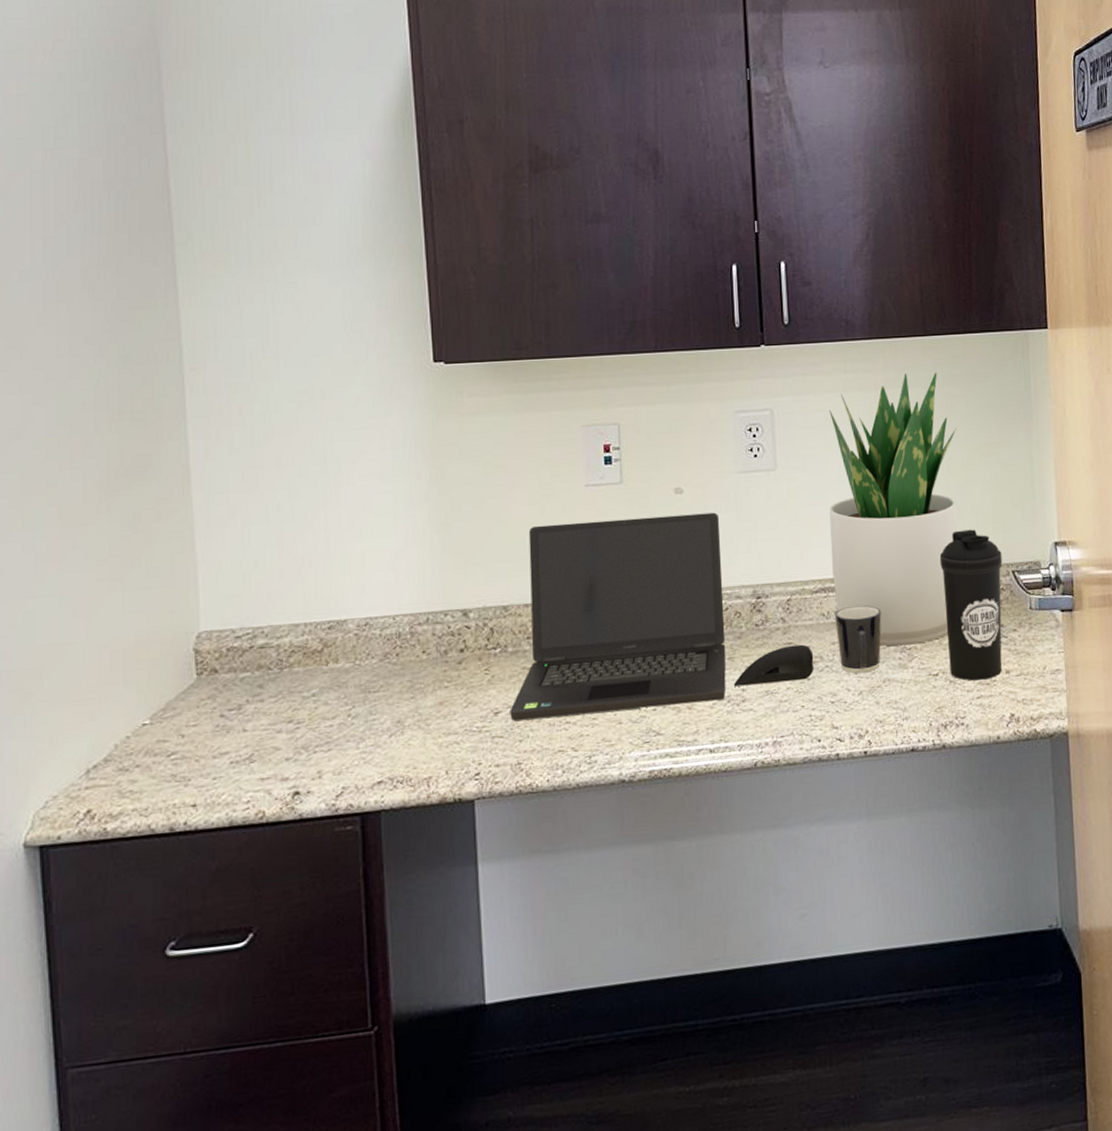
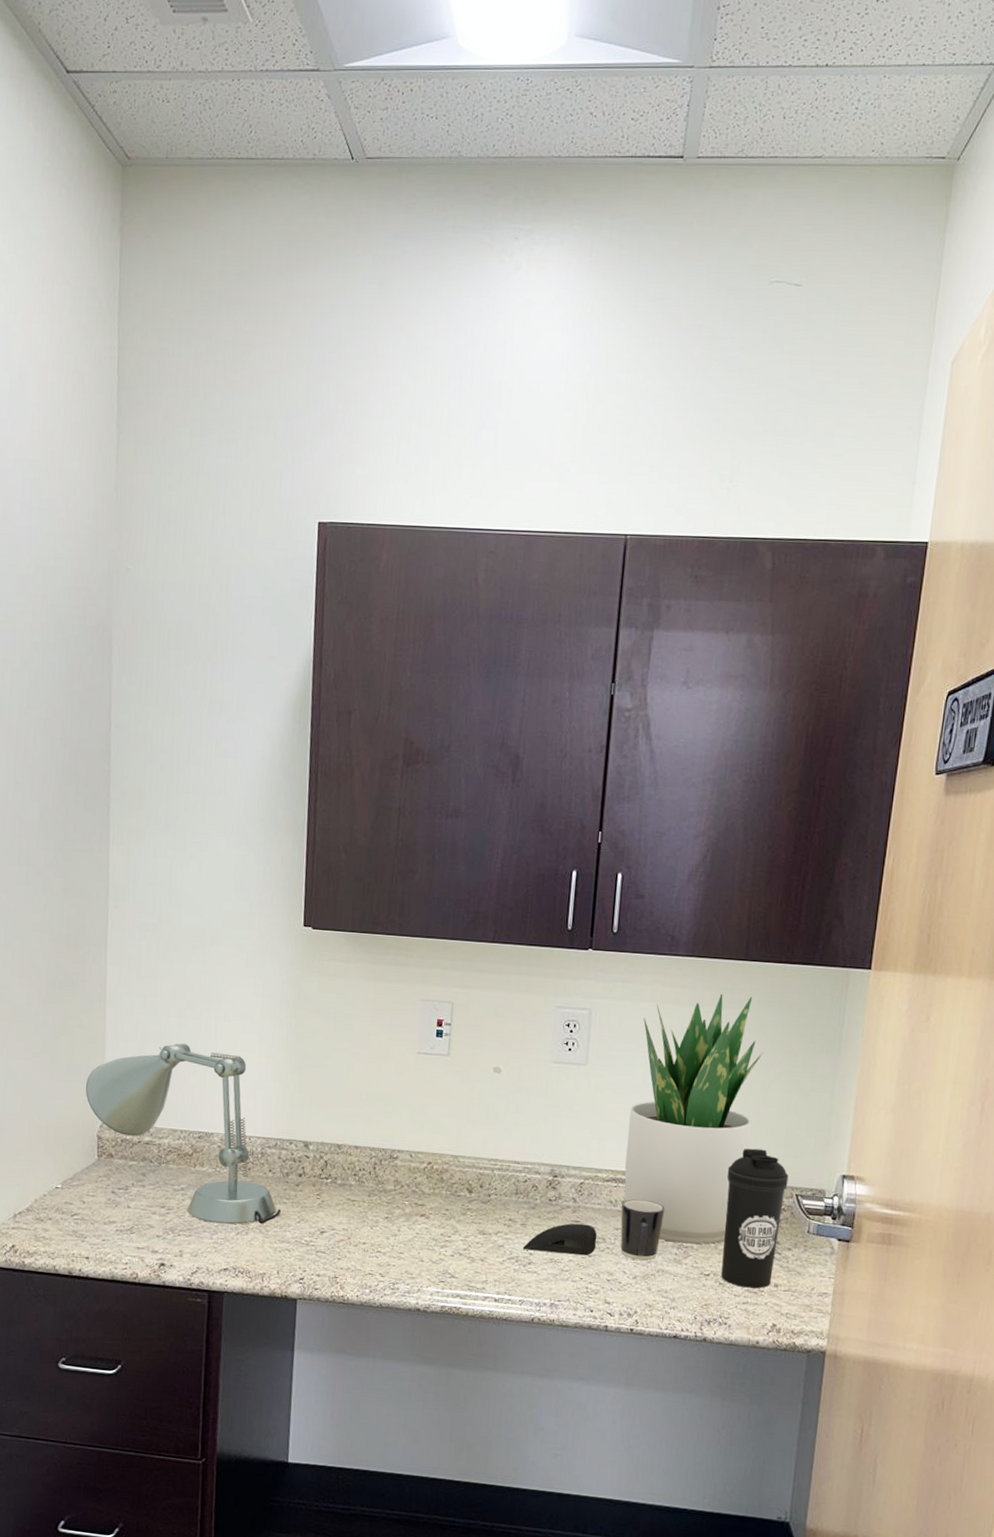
desk lamp: none [172,518,442,729] -> present [85,1043,281,1225]
laptop: present [510,512,726,721] -> none [333,1080,529,1259]

